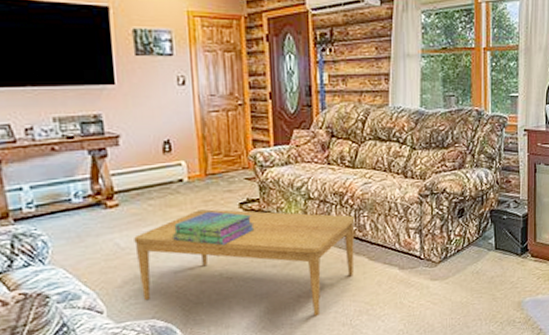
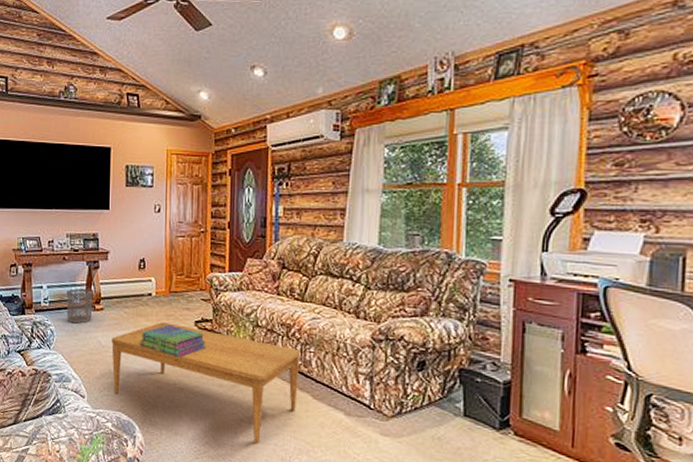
waste bin: none [62,183,103,228] -> present [66,288,93,324]

